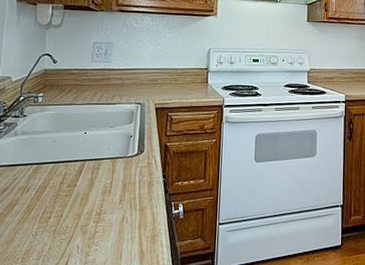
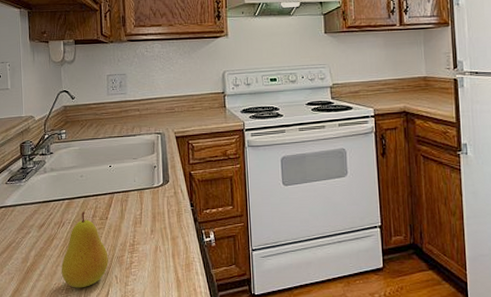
fruit: none [19,177,72,257] -> present [61,211,109,288]

